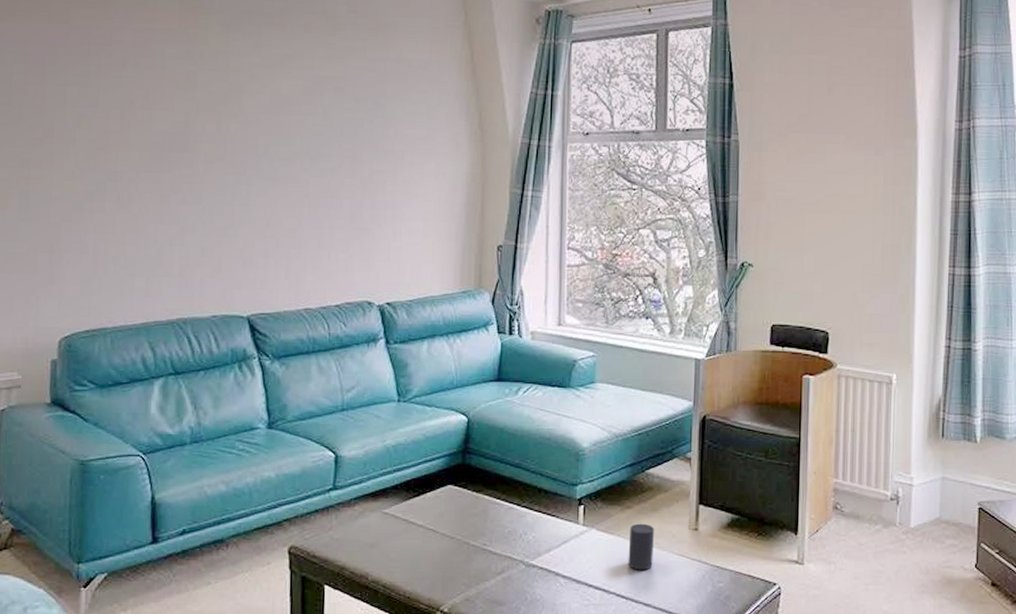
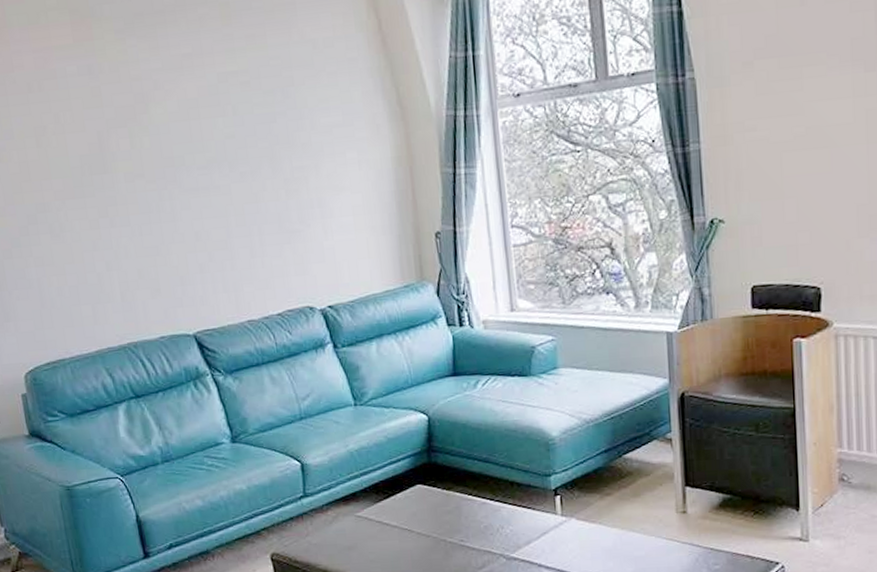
cup: present [628,523,654,570] -> none [612,509,641,557]

